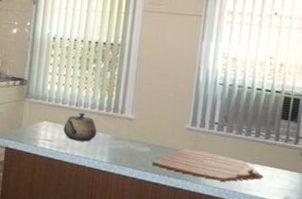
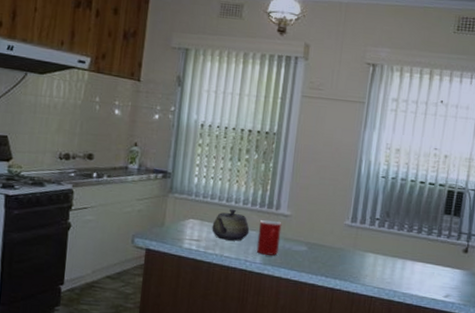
cup: none [103,122,127,156] -> present [256,219,282,256]
cutting board: present [151,148,264,182] -> none [308,246,425,281]

